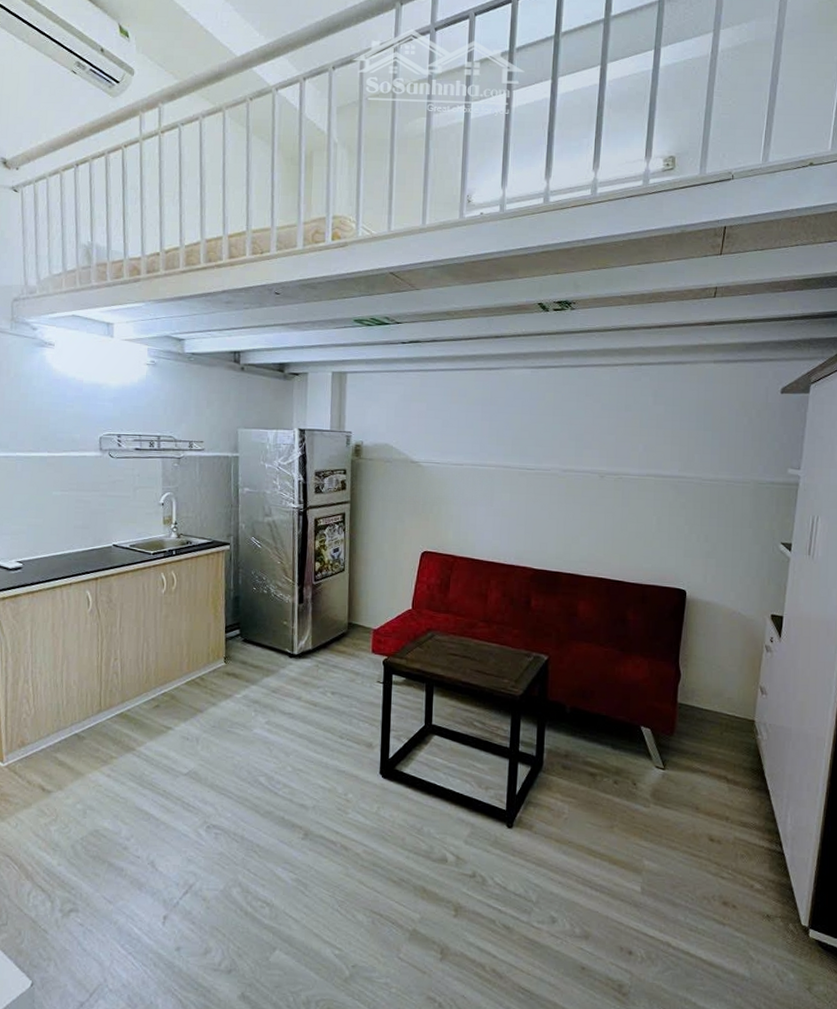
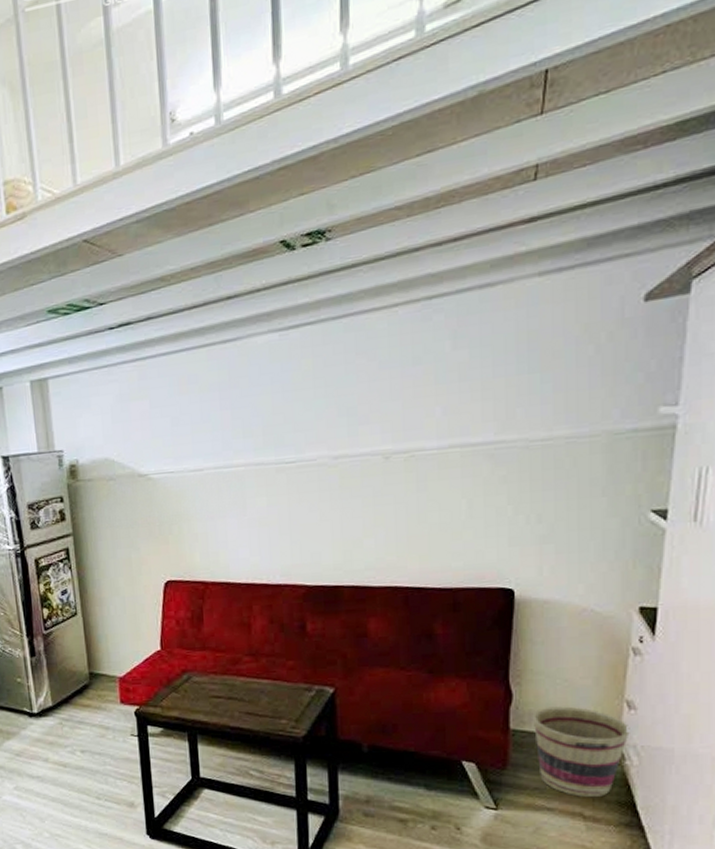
basket: none [695,687,762,764] -> present [534,706,630,798]

